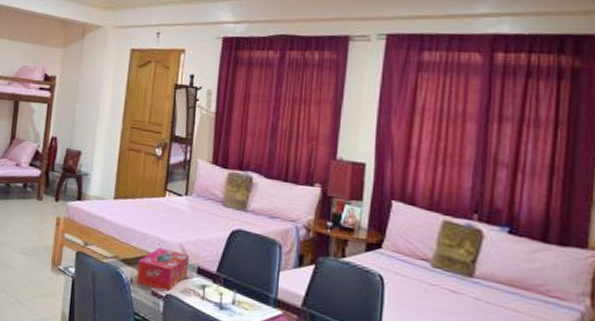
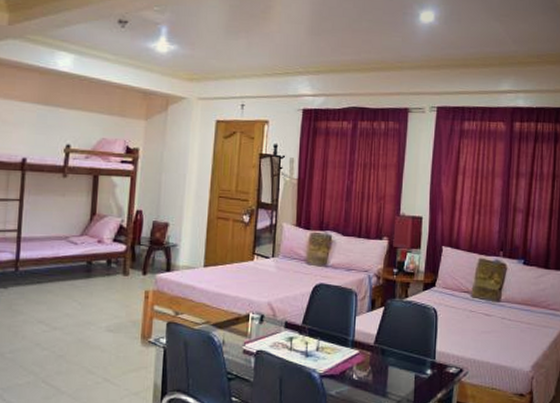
tissue box: present [136,248,190,292] -> none [228,309,278,348]

